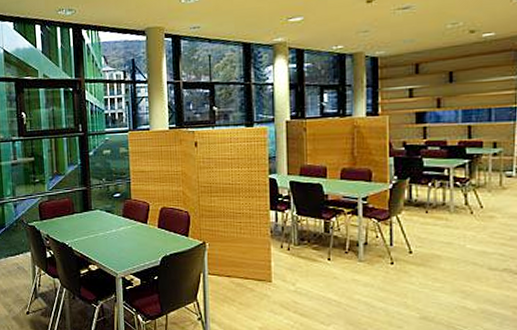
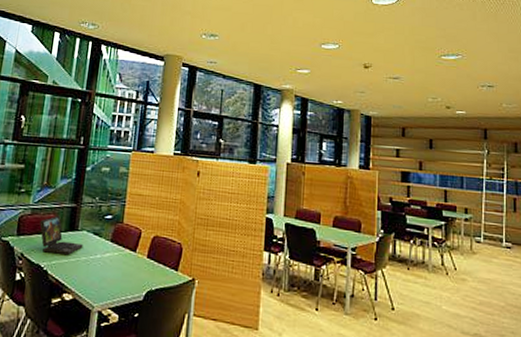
laptop: none [57,199,99,232] -> present [39,215,84,255]

